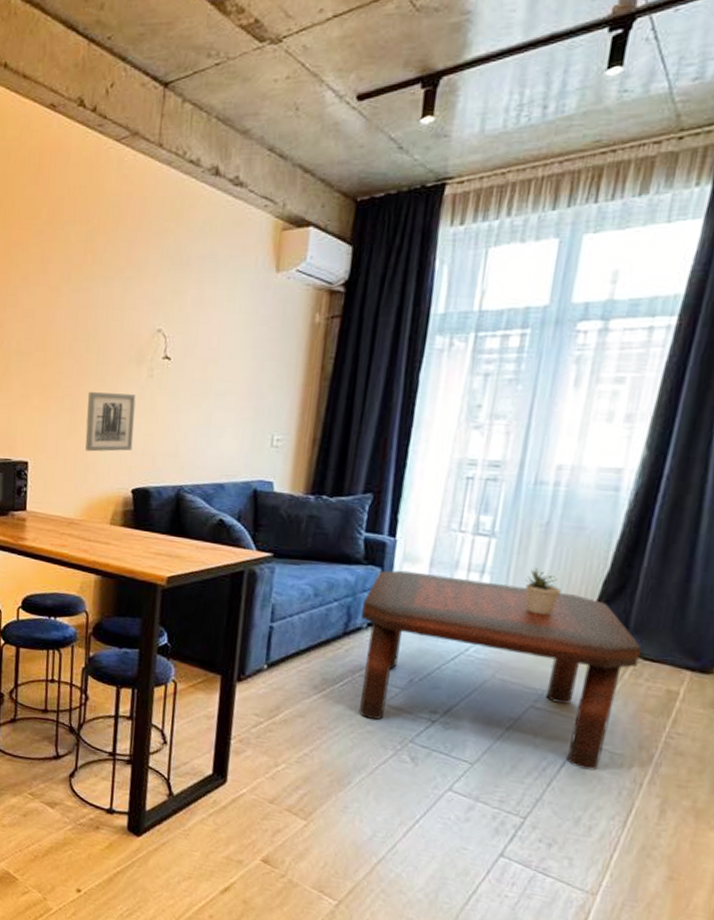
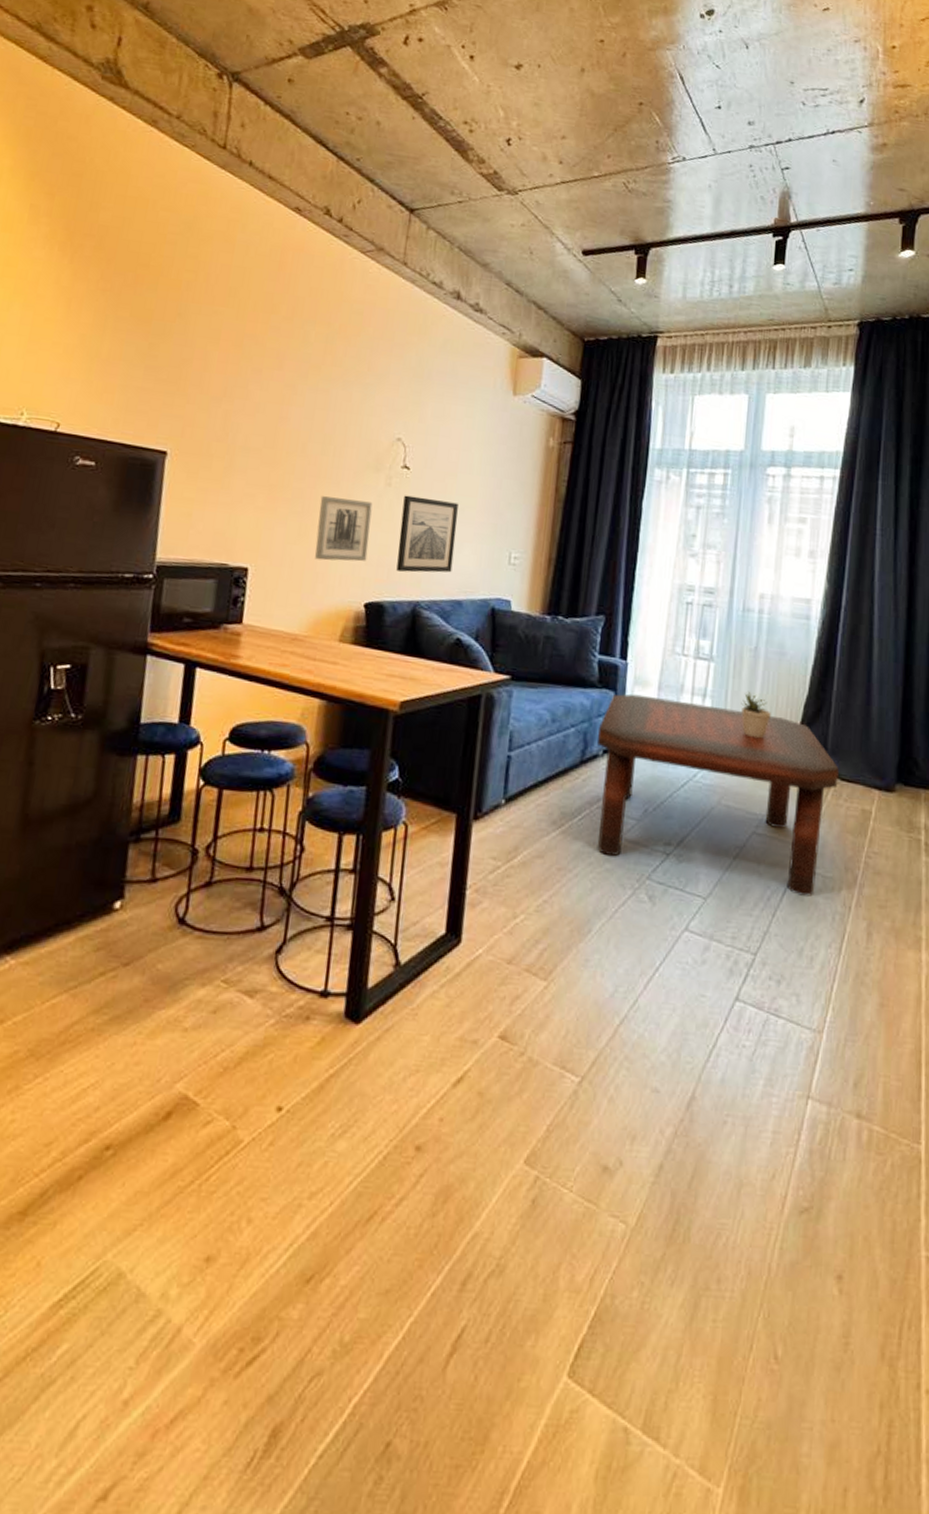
wall art: none [160,385,220,459] -> present [396,495,458,573]

